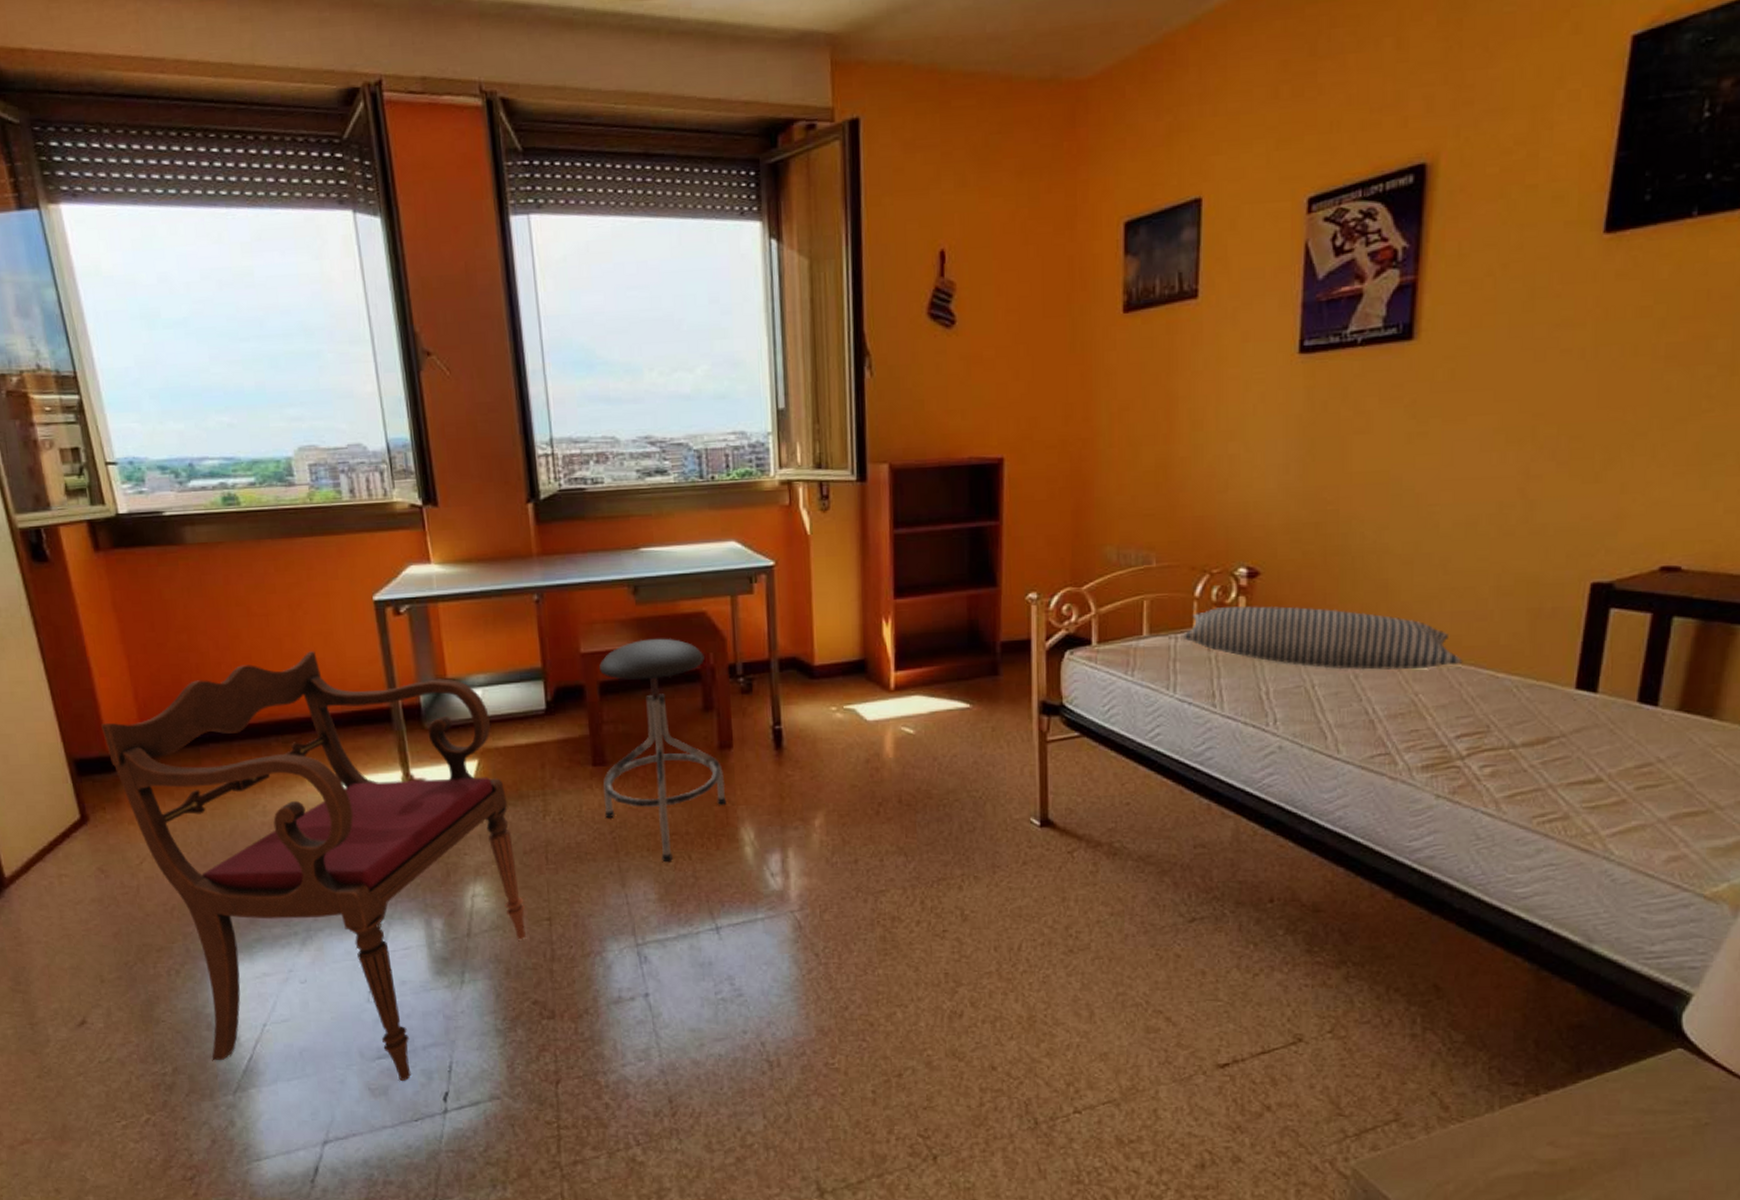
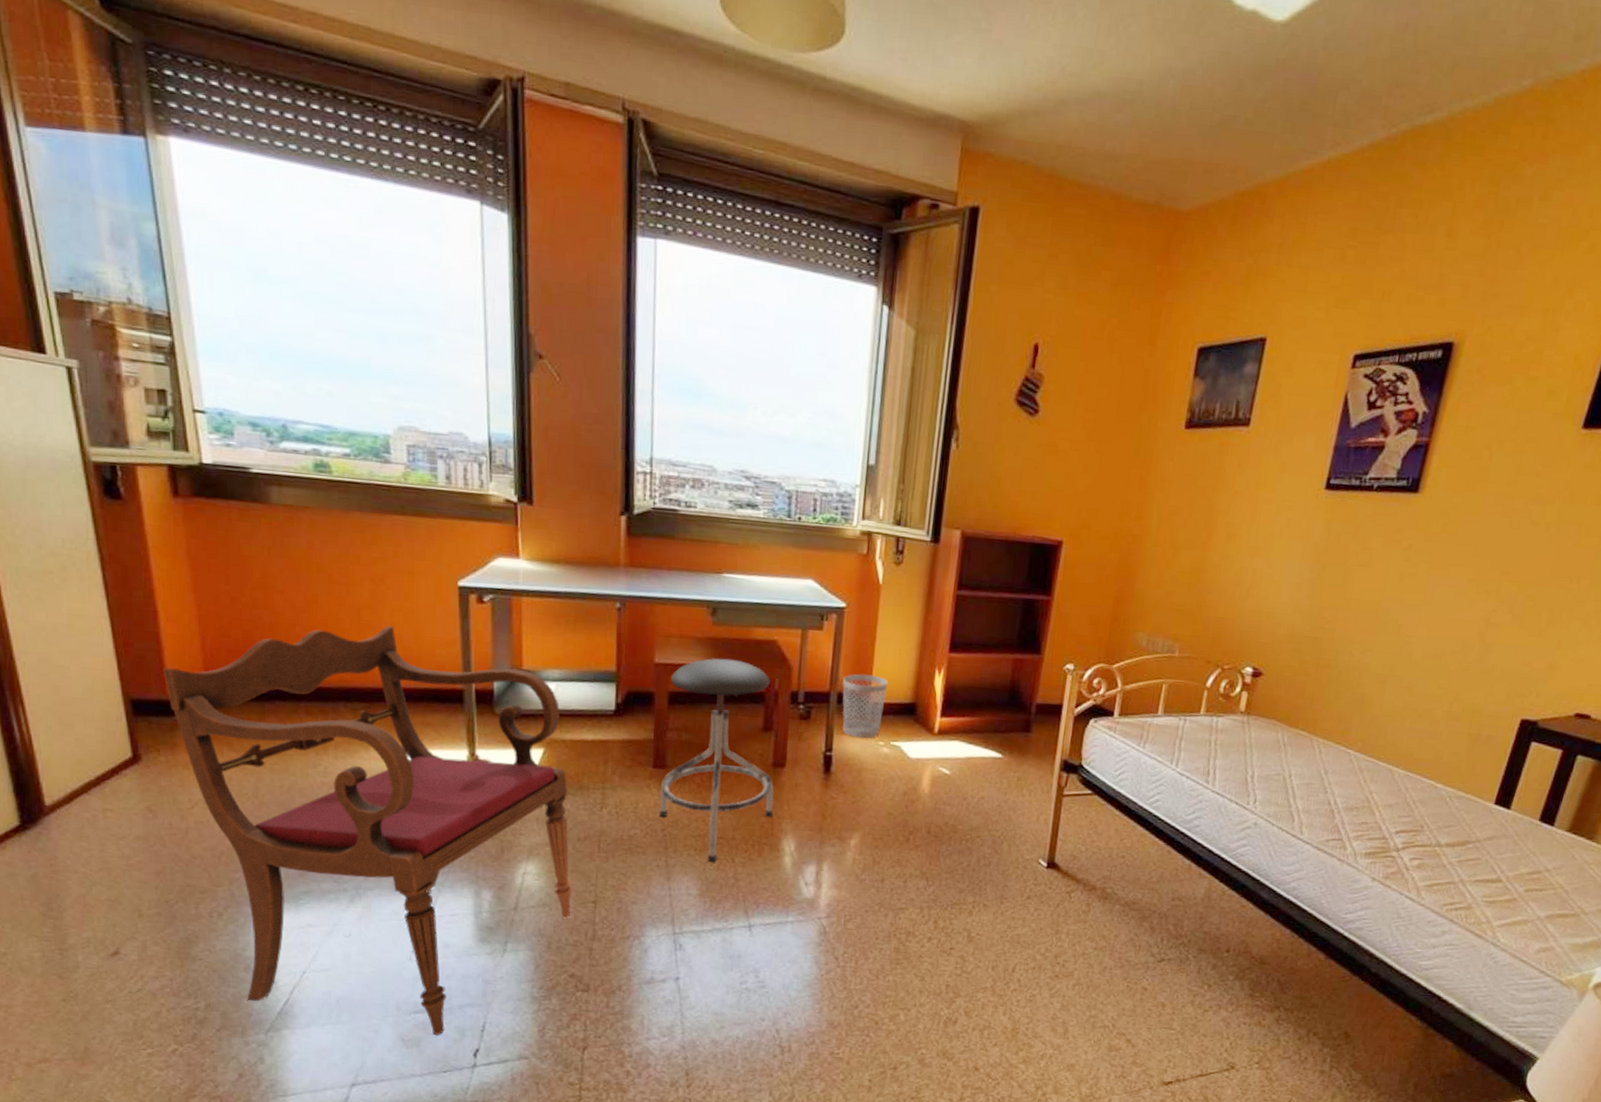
wastebasket: none [781,634,832,706] -> present [842,673,888,739]
pillow: present [1182,605,1463,670] -> none [1190,698,1412,773]

